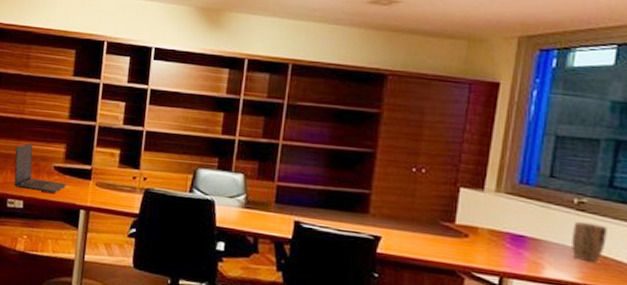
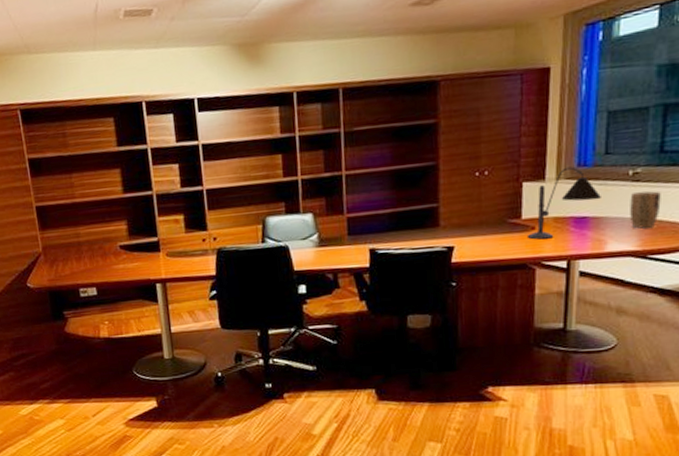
laptop: present [14,143,66,194] -> none [74,226,136,276]
desk lamp: none [458,181,542,250] -> present [526,166,601,240]

